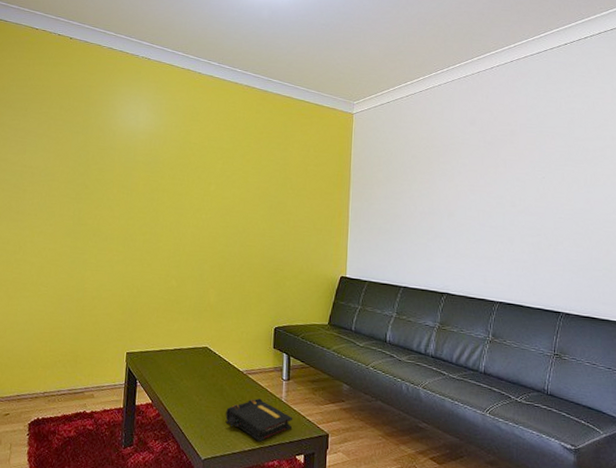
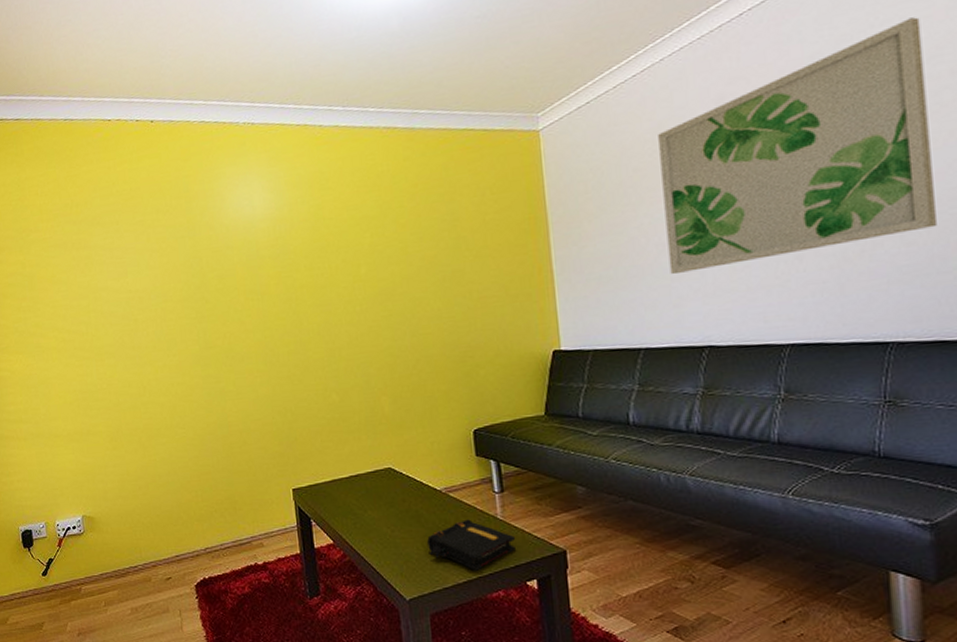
wall art: none [427,97,597,238] -> present [658,17,937,274]

